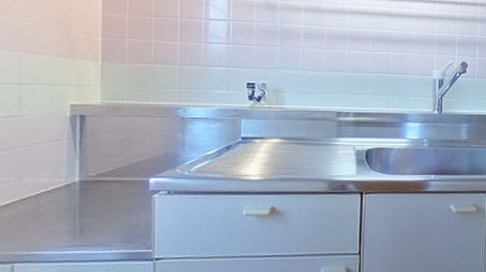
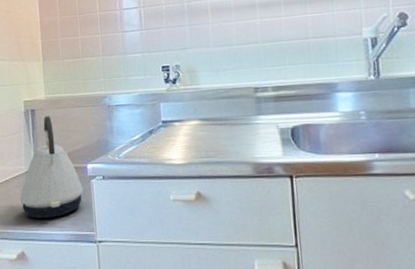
kettle: none [54,124,142,237] -> present [19,116,83,219]

